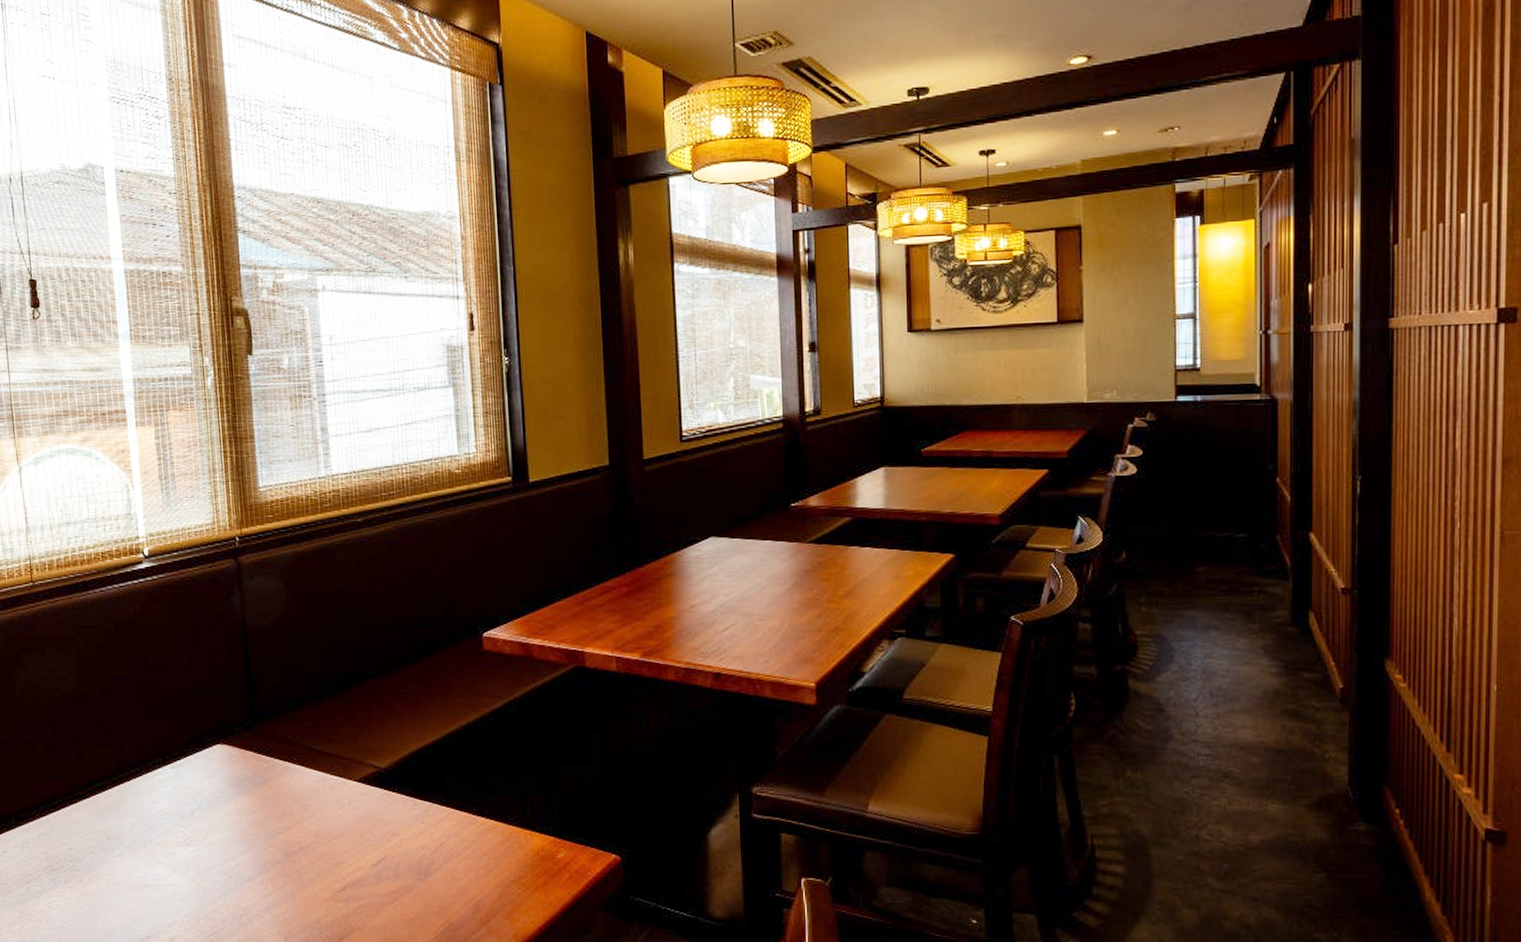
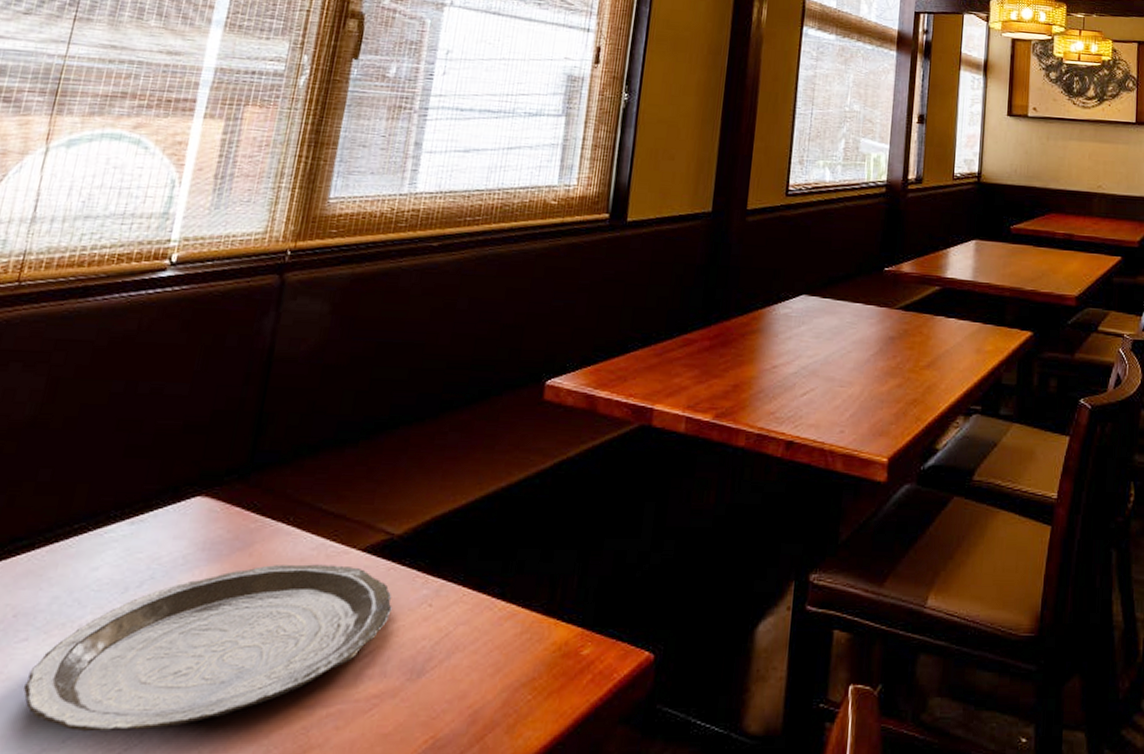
plate: none [130,793,392,919] -> present [24,564,392,732]

